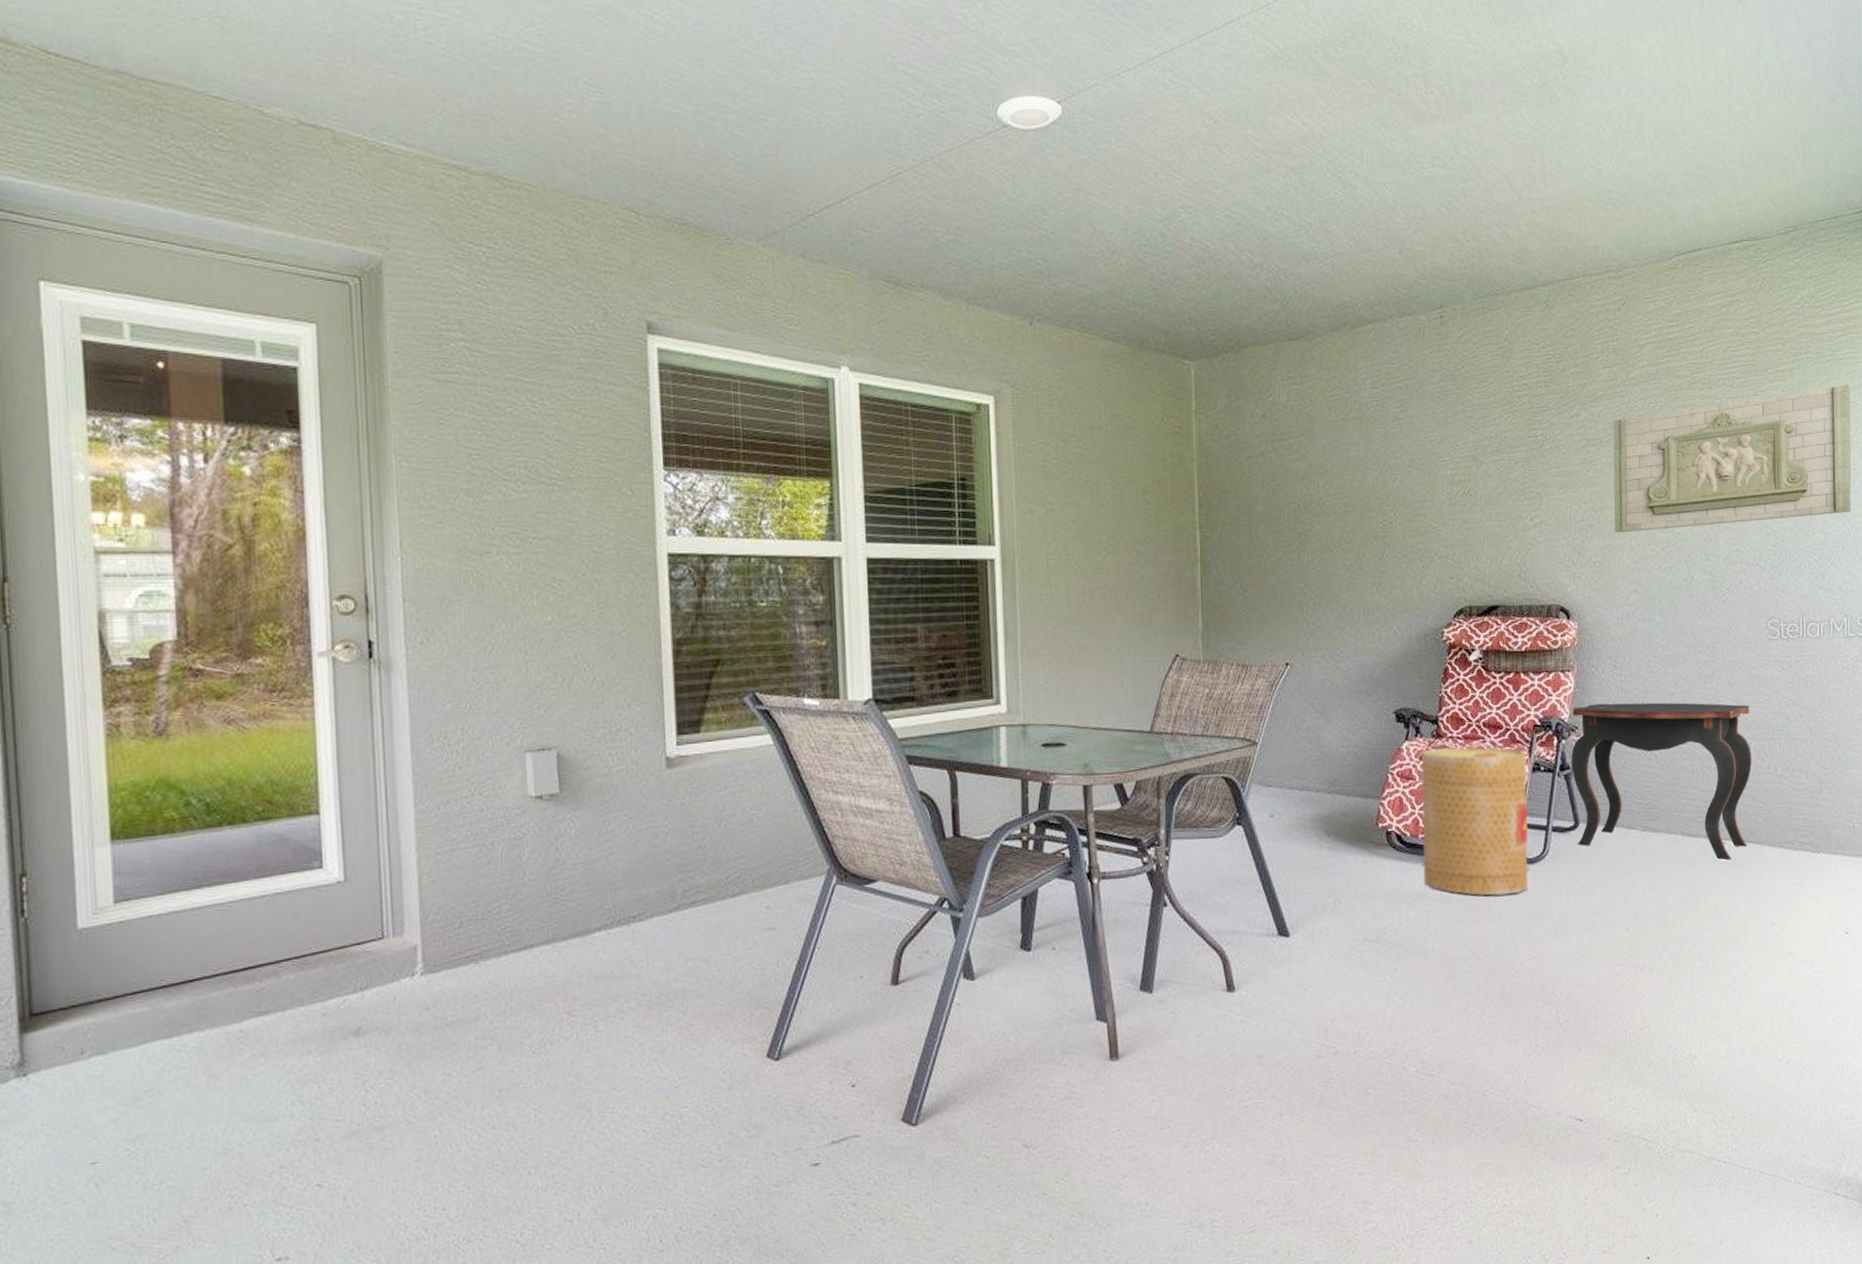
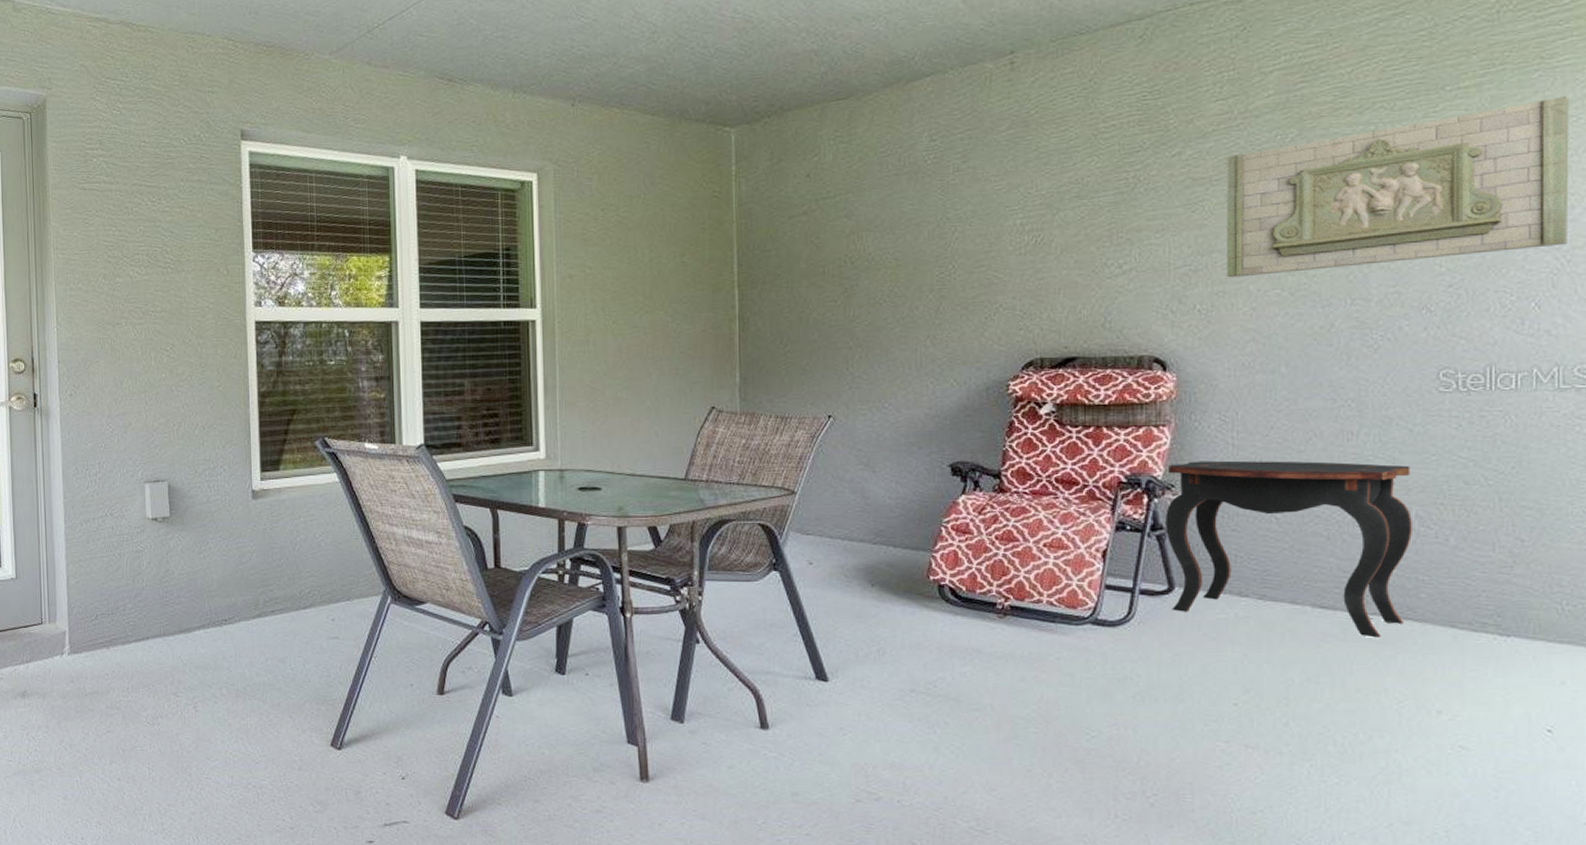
basket: present [1420,747,1529,896] -> none [978,503,1110,657]

